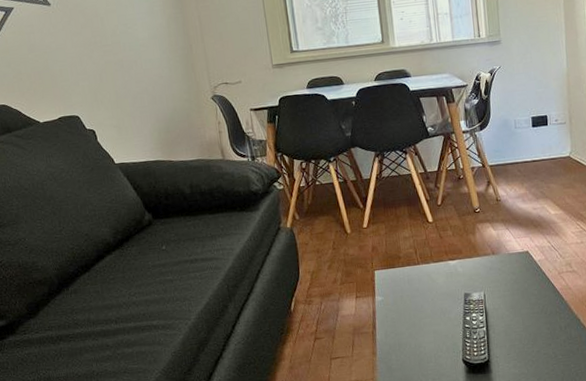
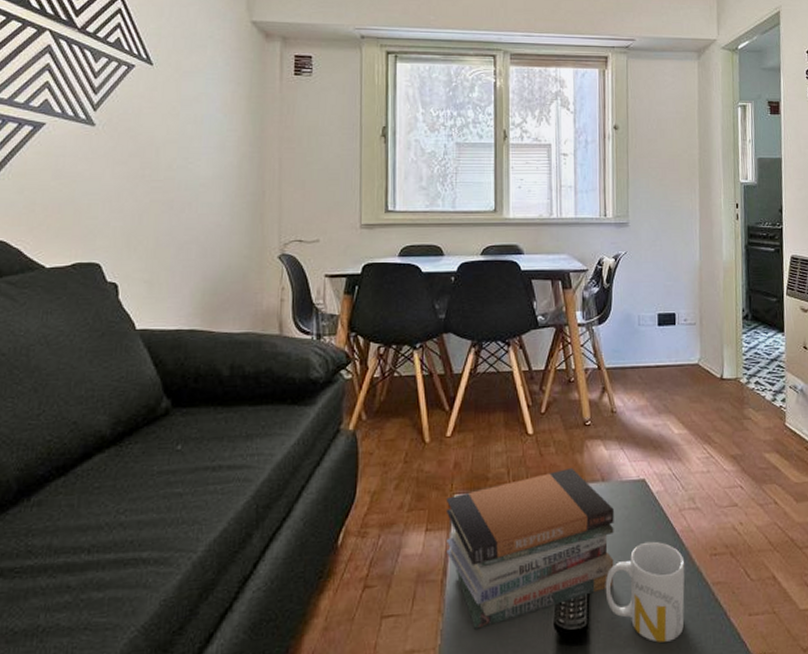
book stack: none [368,245,507,365] -> present [445,467,614,629]
mug: none [500,297,567,370] -> present [605,541,685,643]

